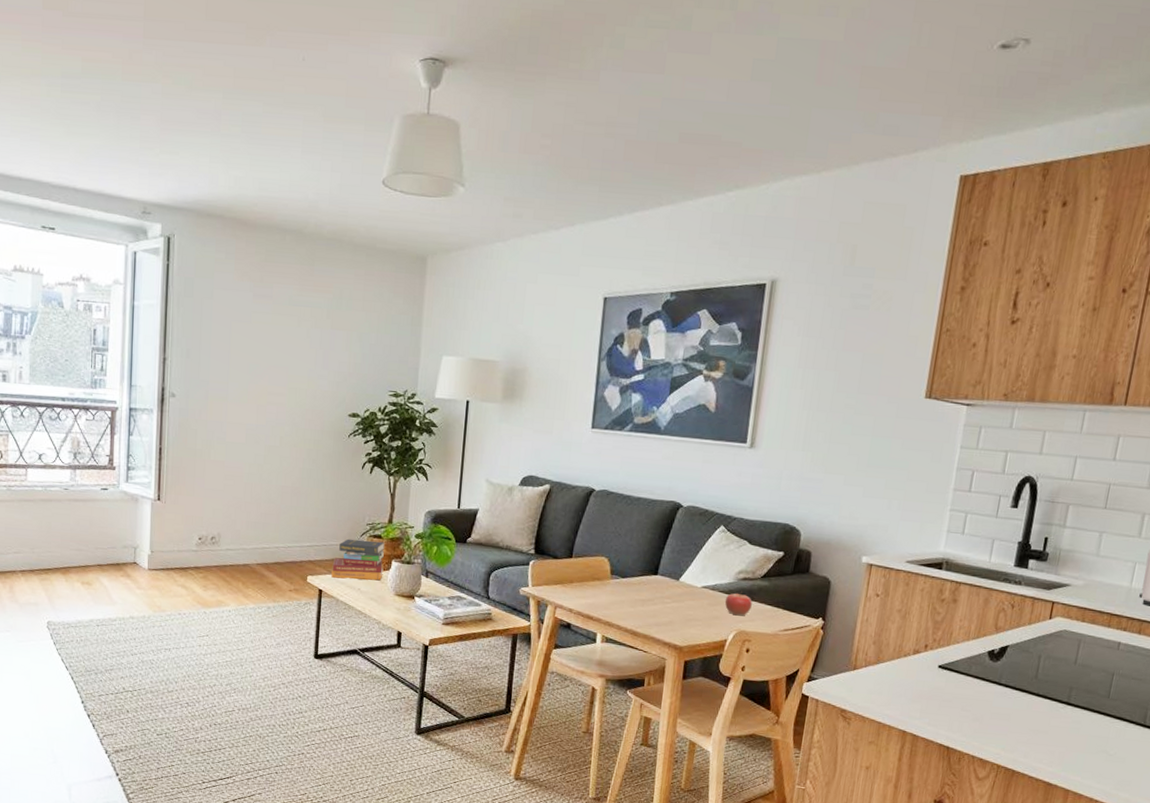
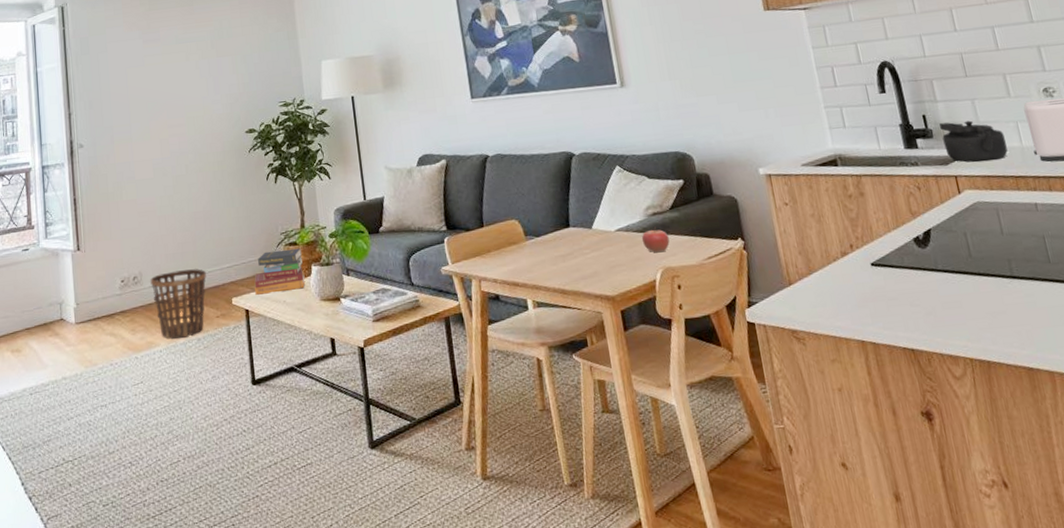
basket: none [228,539,285,603] -> present [150,269,206,338]
kettle: none [1053,549,1118,595] -> present [939,120,1008,162]

